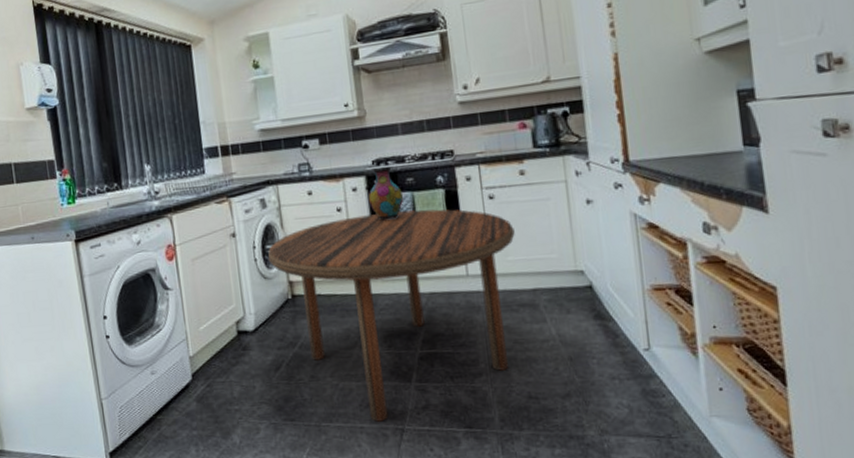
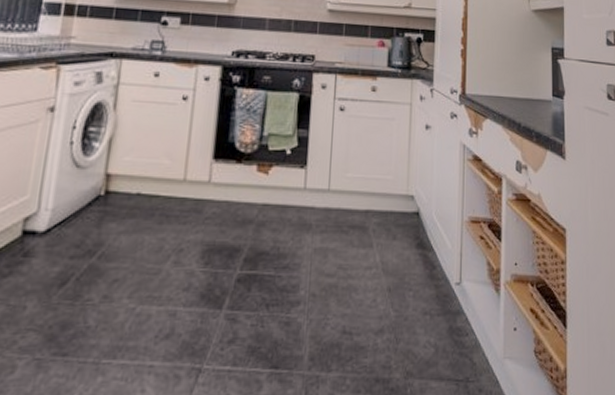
dining table: present [267,209,515,422] -> none [87,108,358,359]
vase: present [368,167,404,220] -> none [219,60,257,116]

